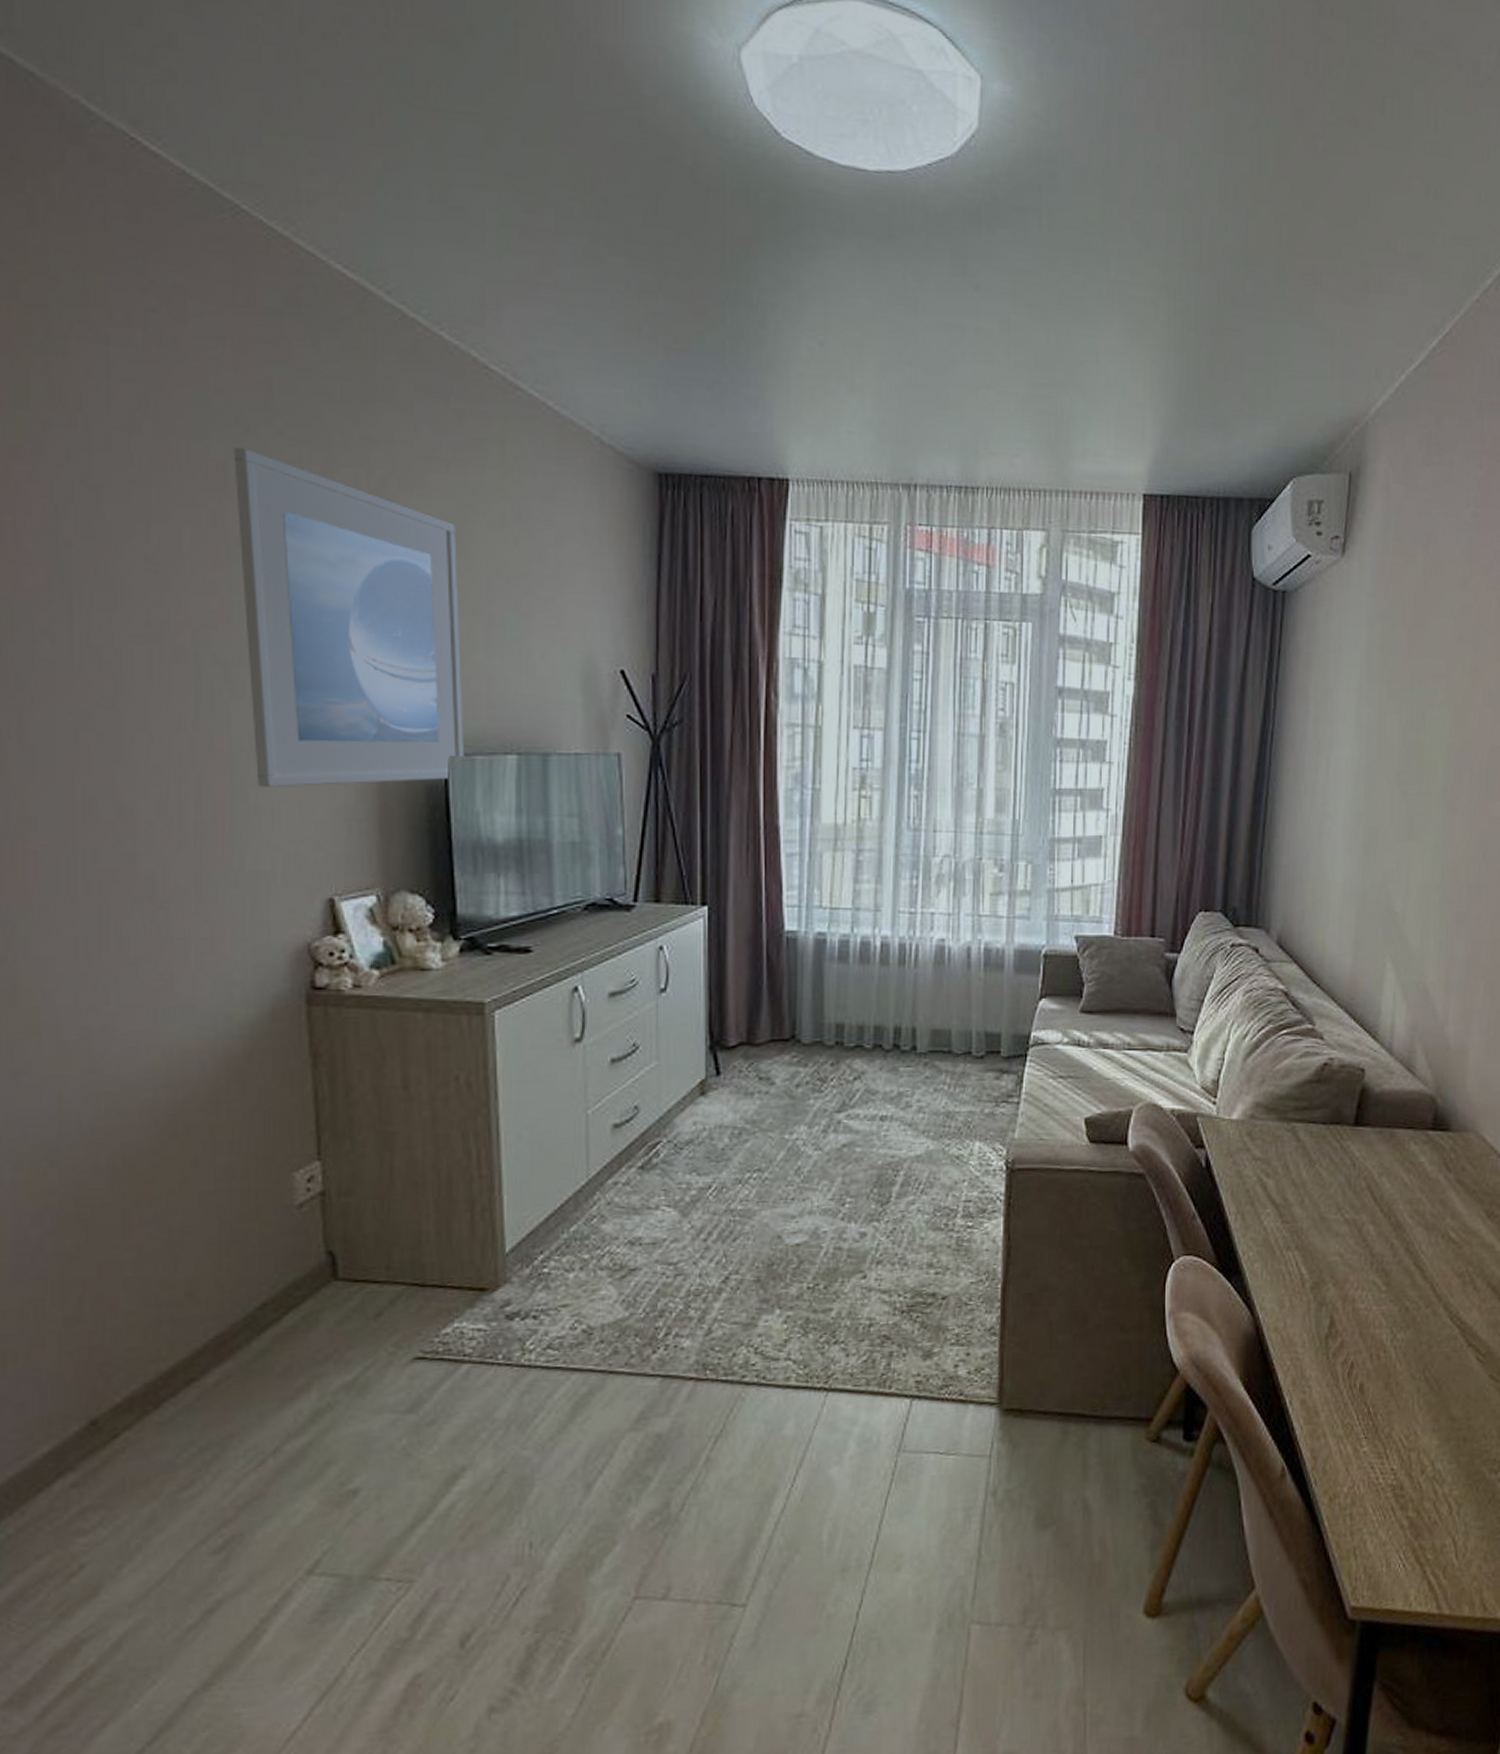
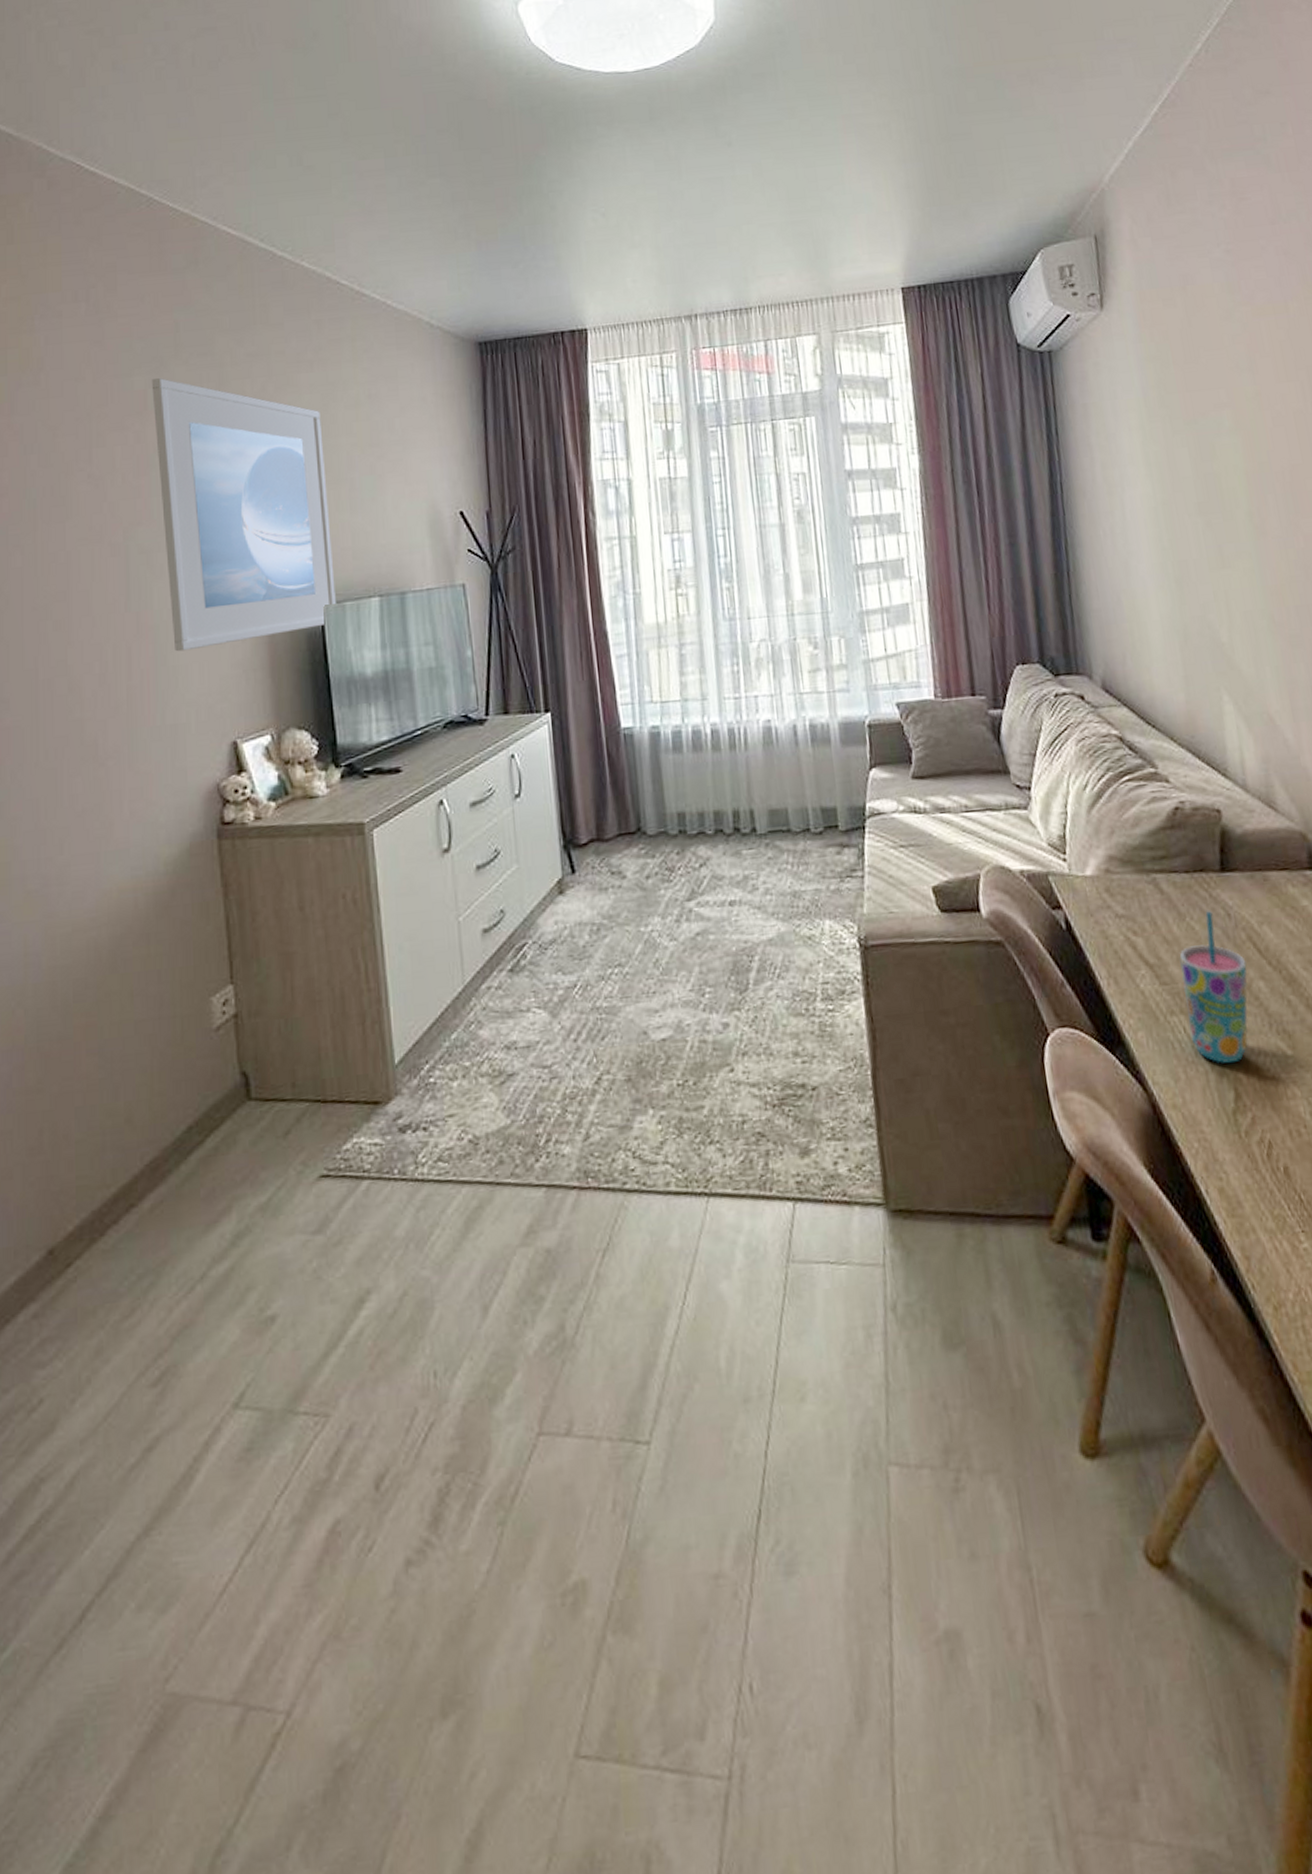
cup: none [1301,1160,1361,1295] -> present [1179,911,1249,1064]

